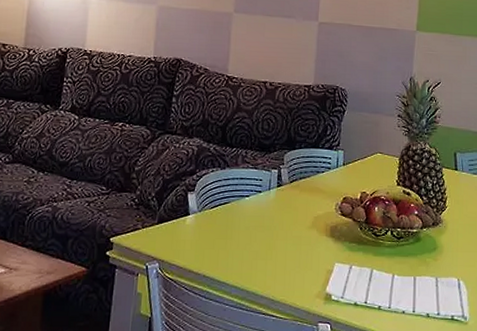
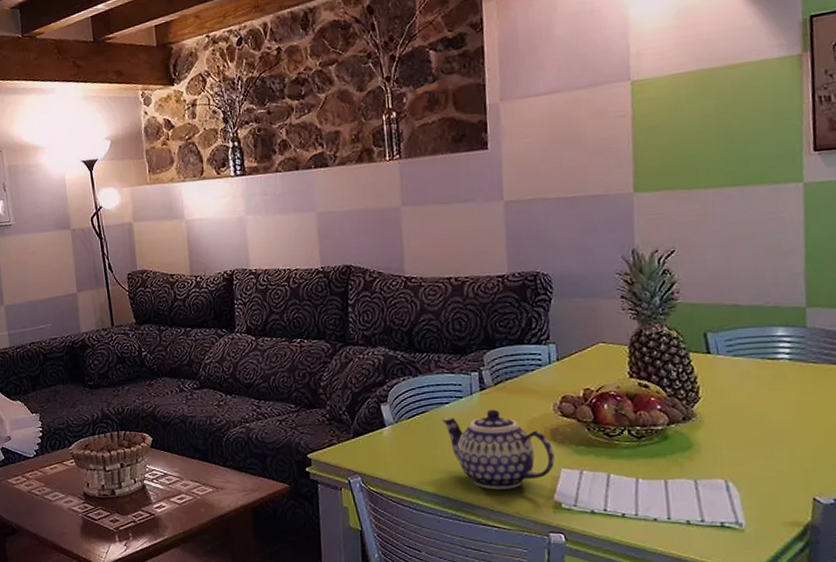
teapot: none [241,205,331,281] -> present [442,409,555,490]

